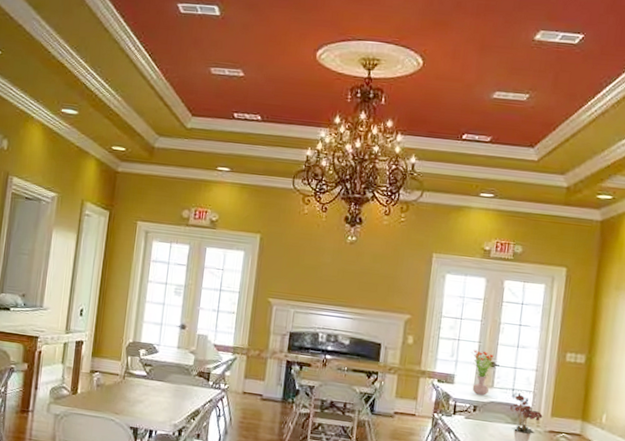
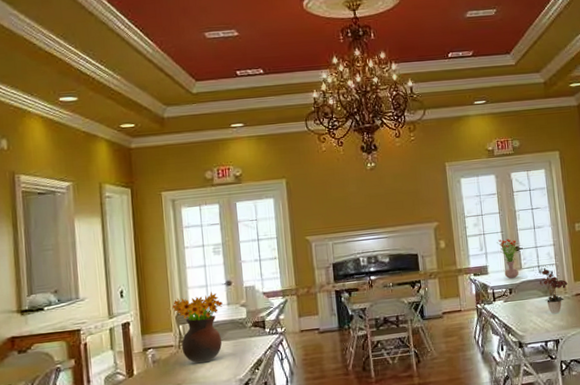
flower arrangement: none [125,329,173,400] -> present [172,292,223,364]

